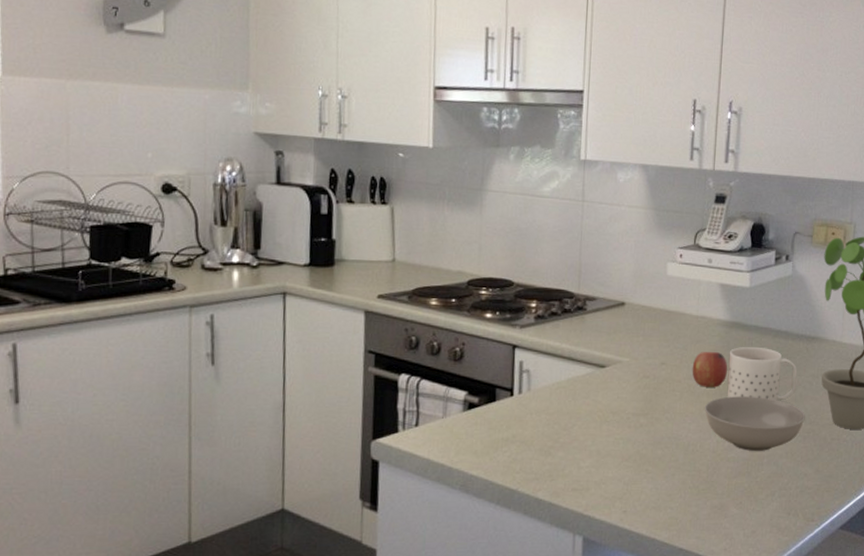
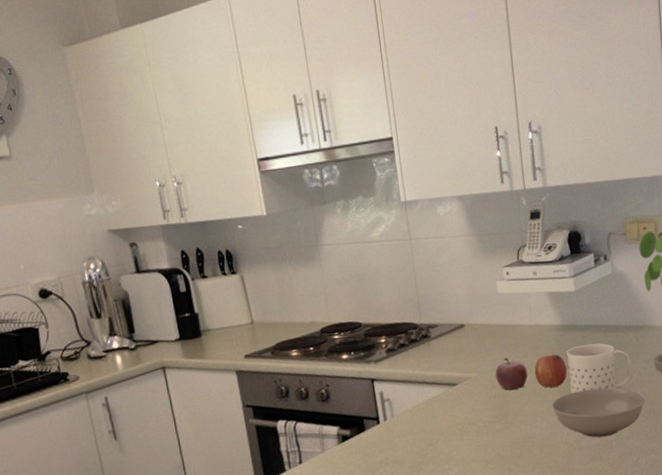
fruit: none [649,346,685,383] -> present [495,357,528,390]

